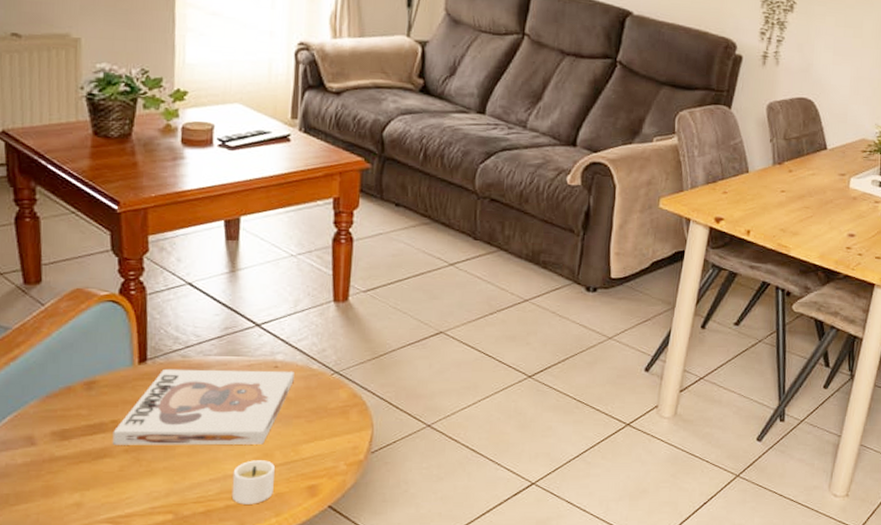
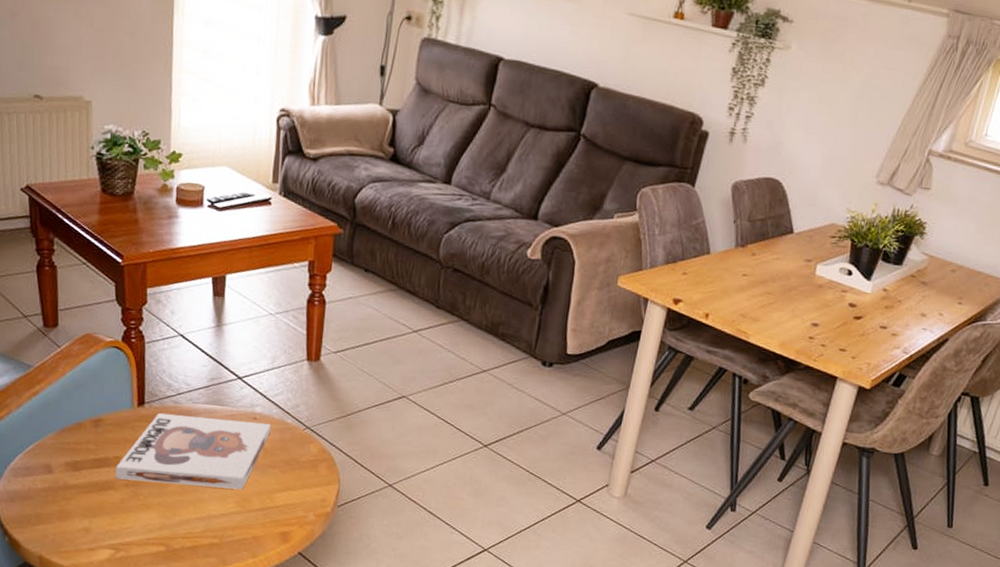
candle: present [231,460,275,504] -> none [215,503,252,545]

